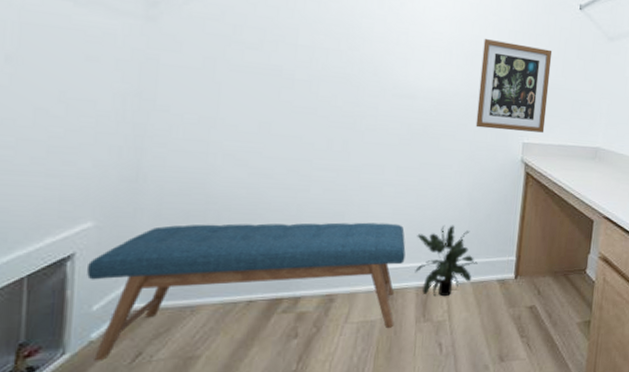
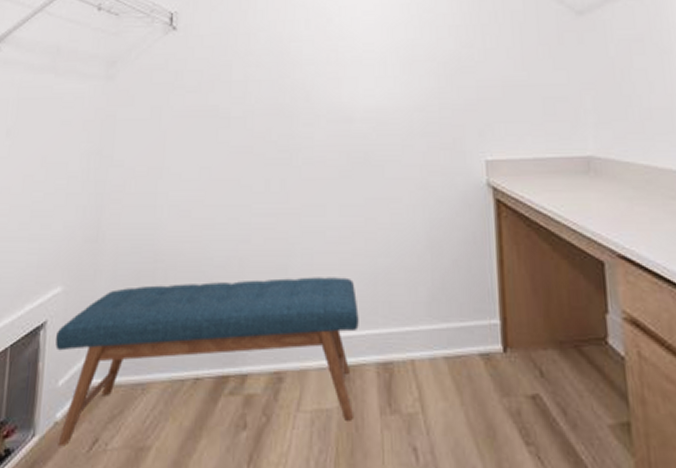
potted plant: present [415,224,478,297] -> none [370,276,450,378]
wall art: present [475,38,553,133] -> none [420,39,512,148]

